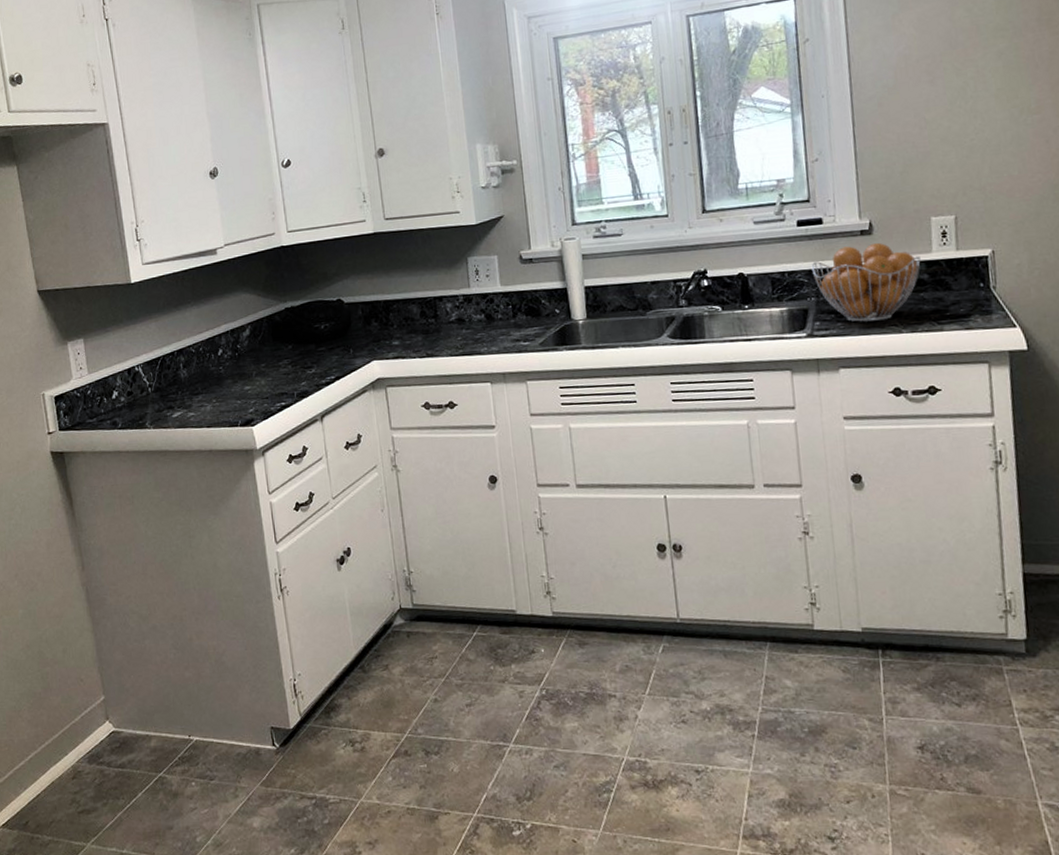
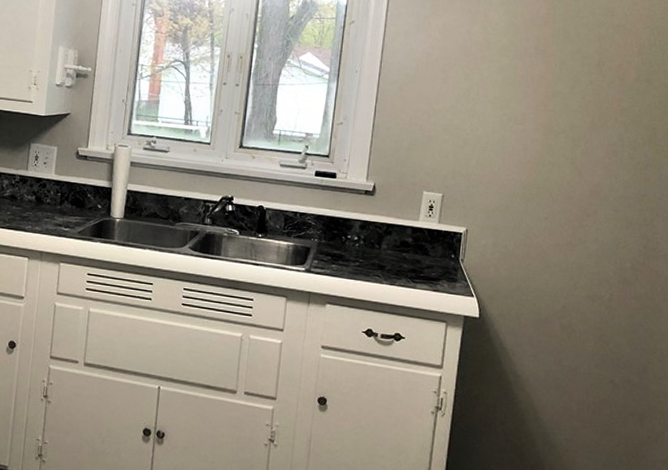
fruit basket: present [811,242,921,322] -> none [319,201,409,270]

